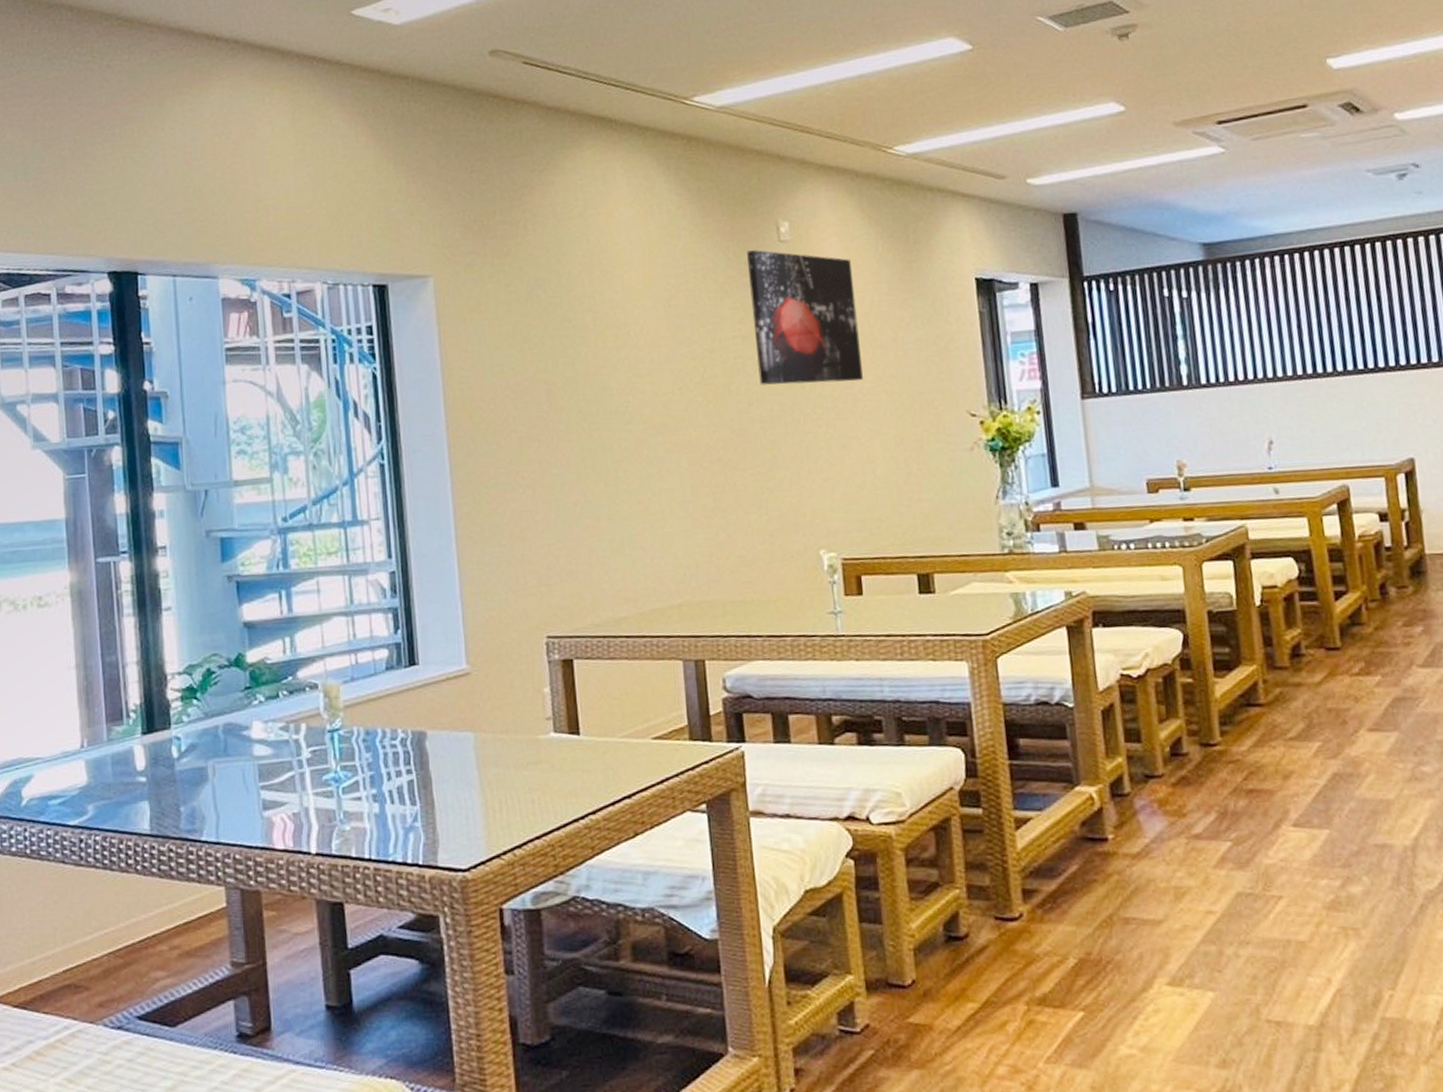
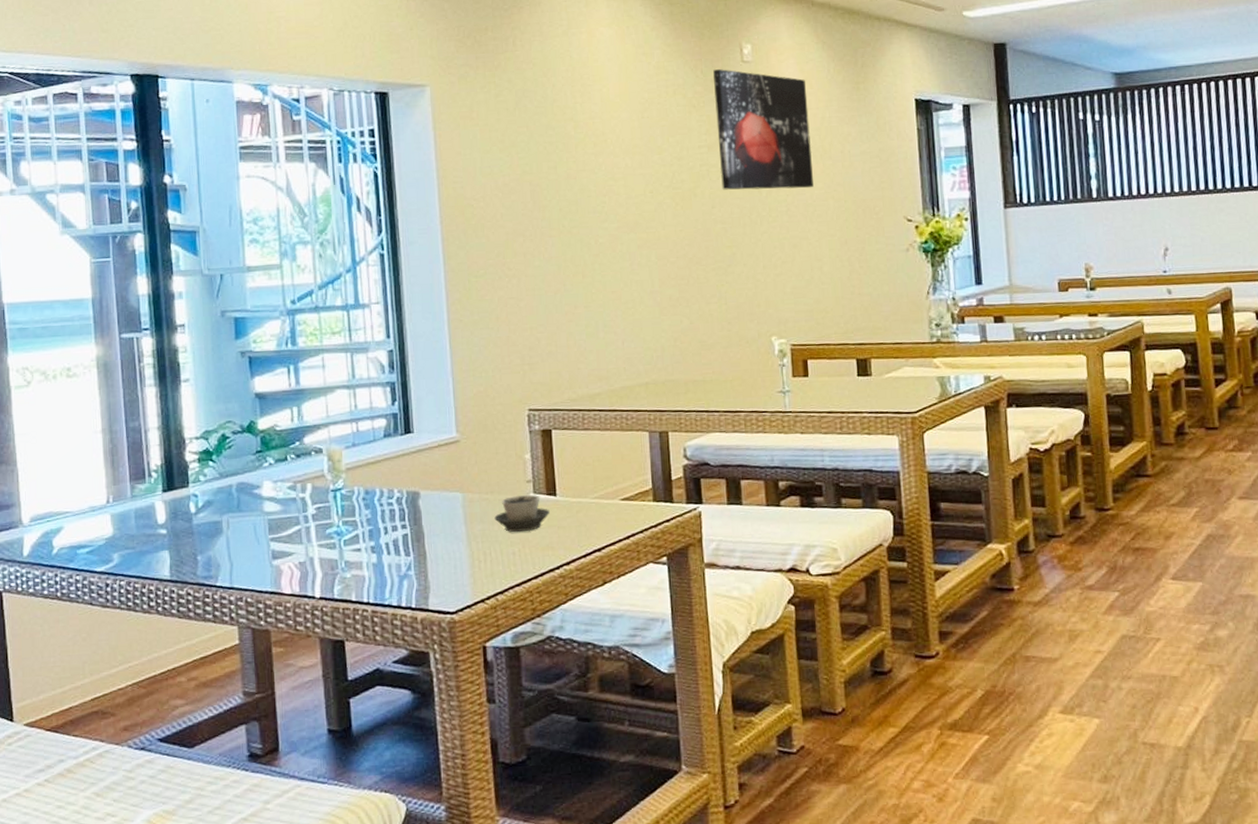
cup: none [510,733,572,778] -> present [494,494,550,533]

